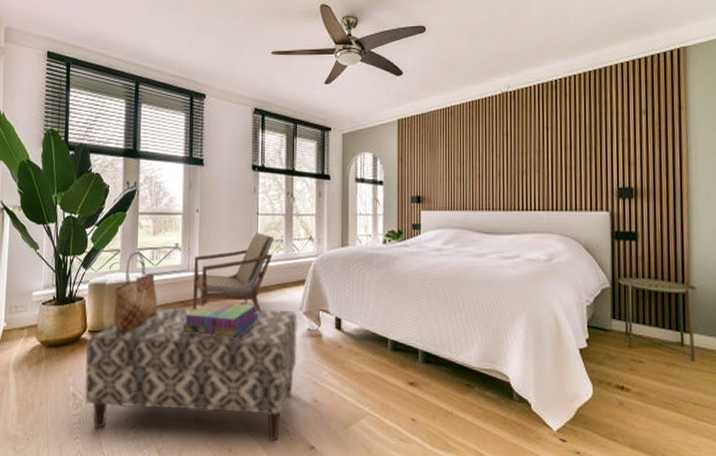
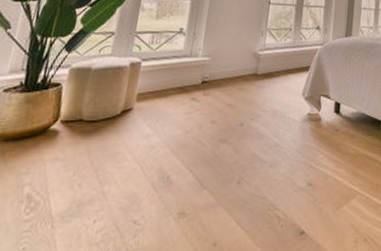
bench: present [85,306,298,441] -> none [42,93,299,235]
tote bag: present [114,252,158,333] -> none [94,35,152,122]
stack of books: present [181,301,259,337] -> none [174,87,261,124]
armchair: present [193,232,275,312] -> none [191,20,284,97]

